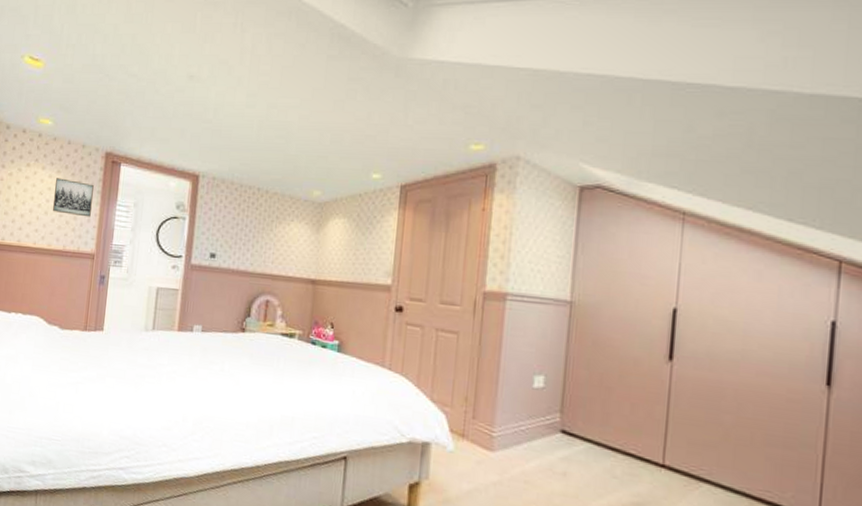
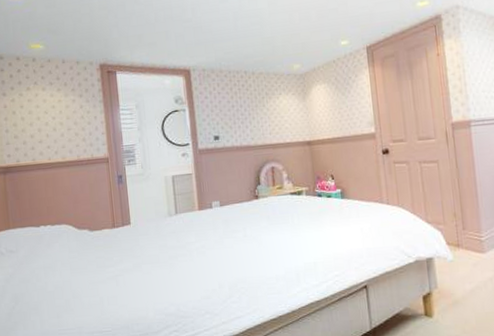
wall art: present [53,178,94,217] -> none [58,95,97,127]

